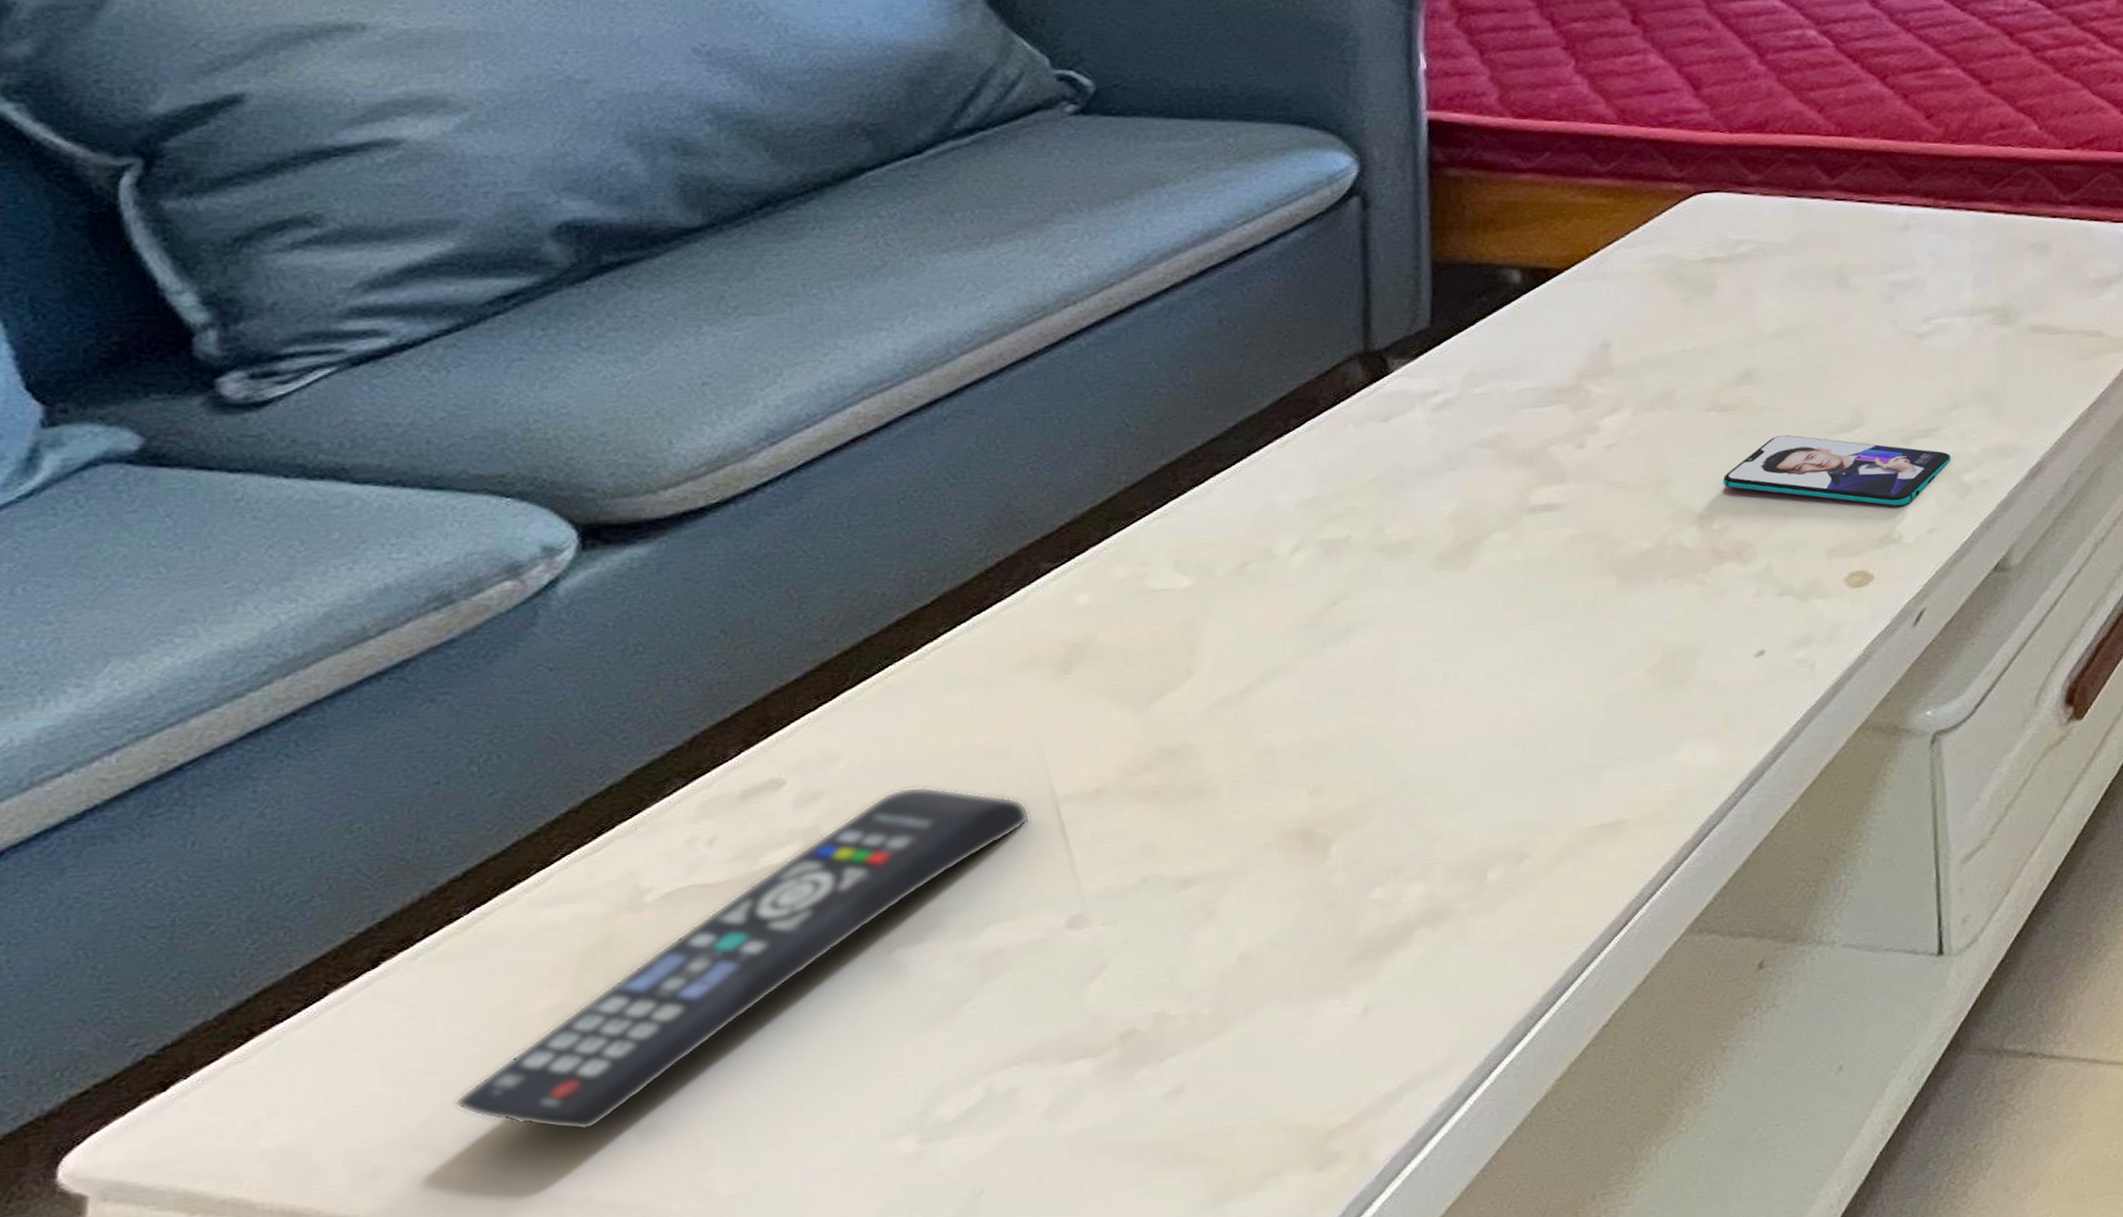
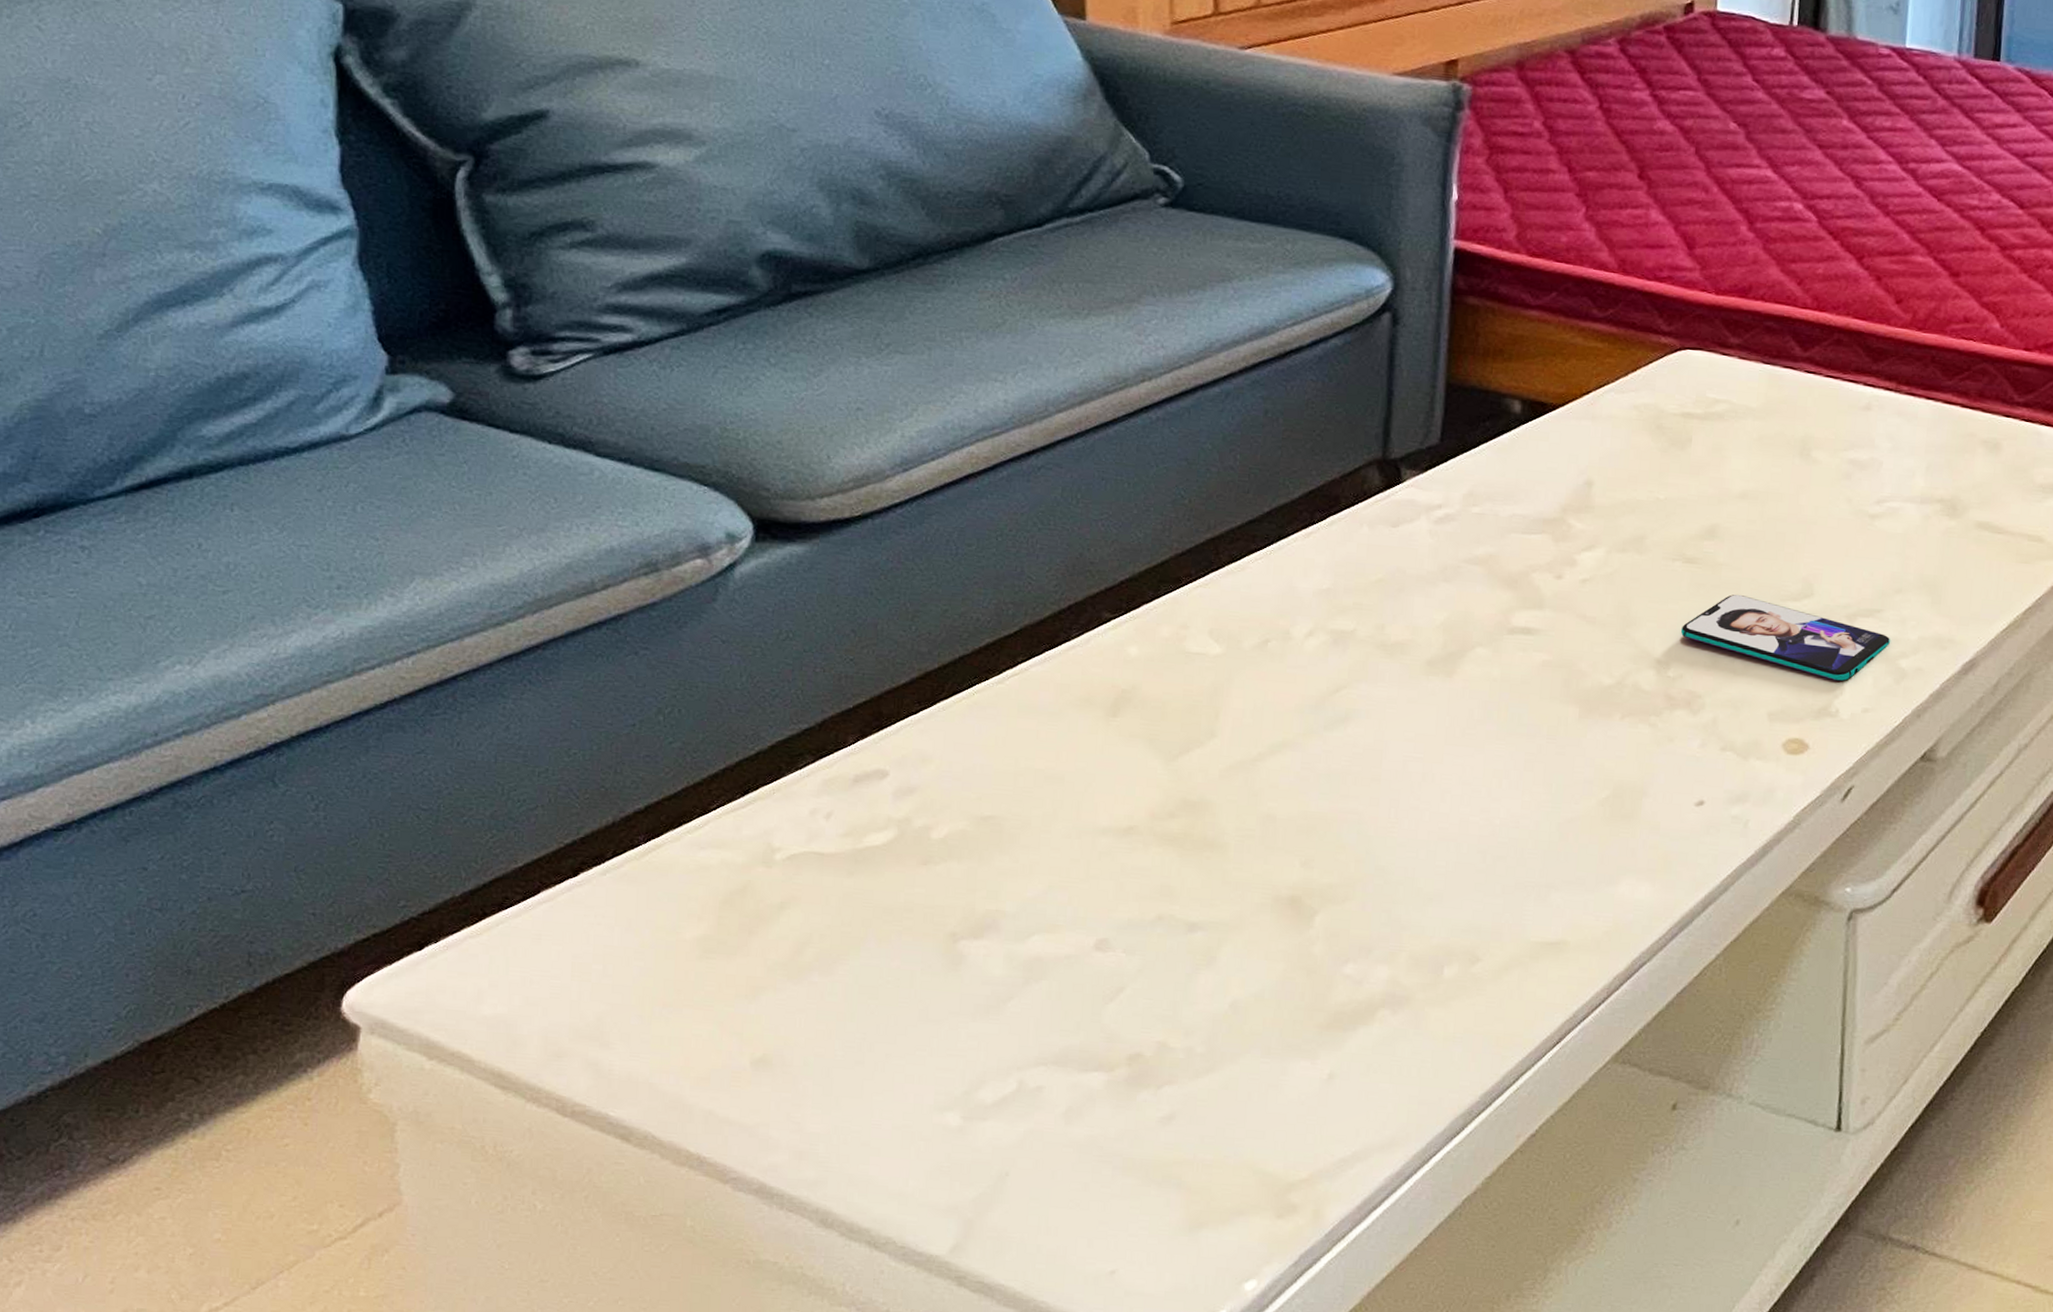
remote control: present [454,786,1031,1131] -> none [621,796,1075,1052]

